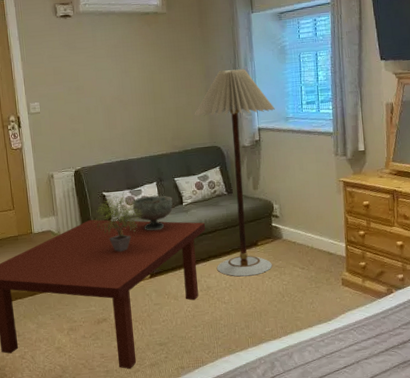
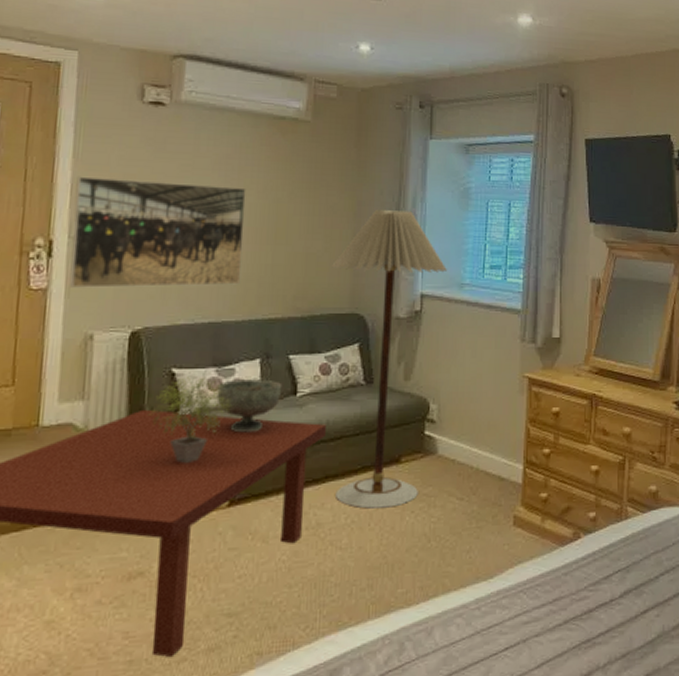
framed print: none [26,67,136,146] -> present [69,176,246,288]

